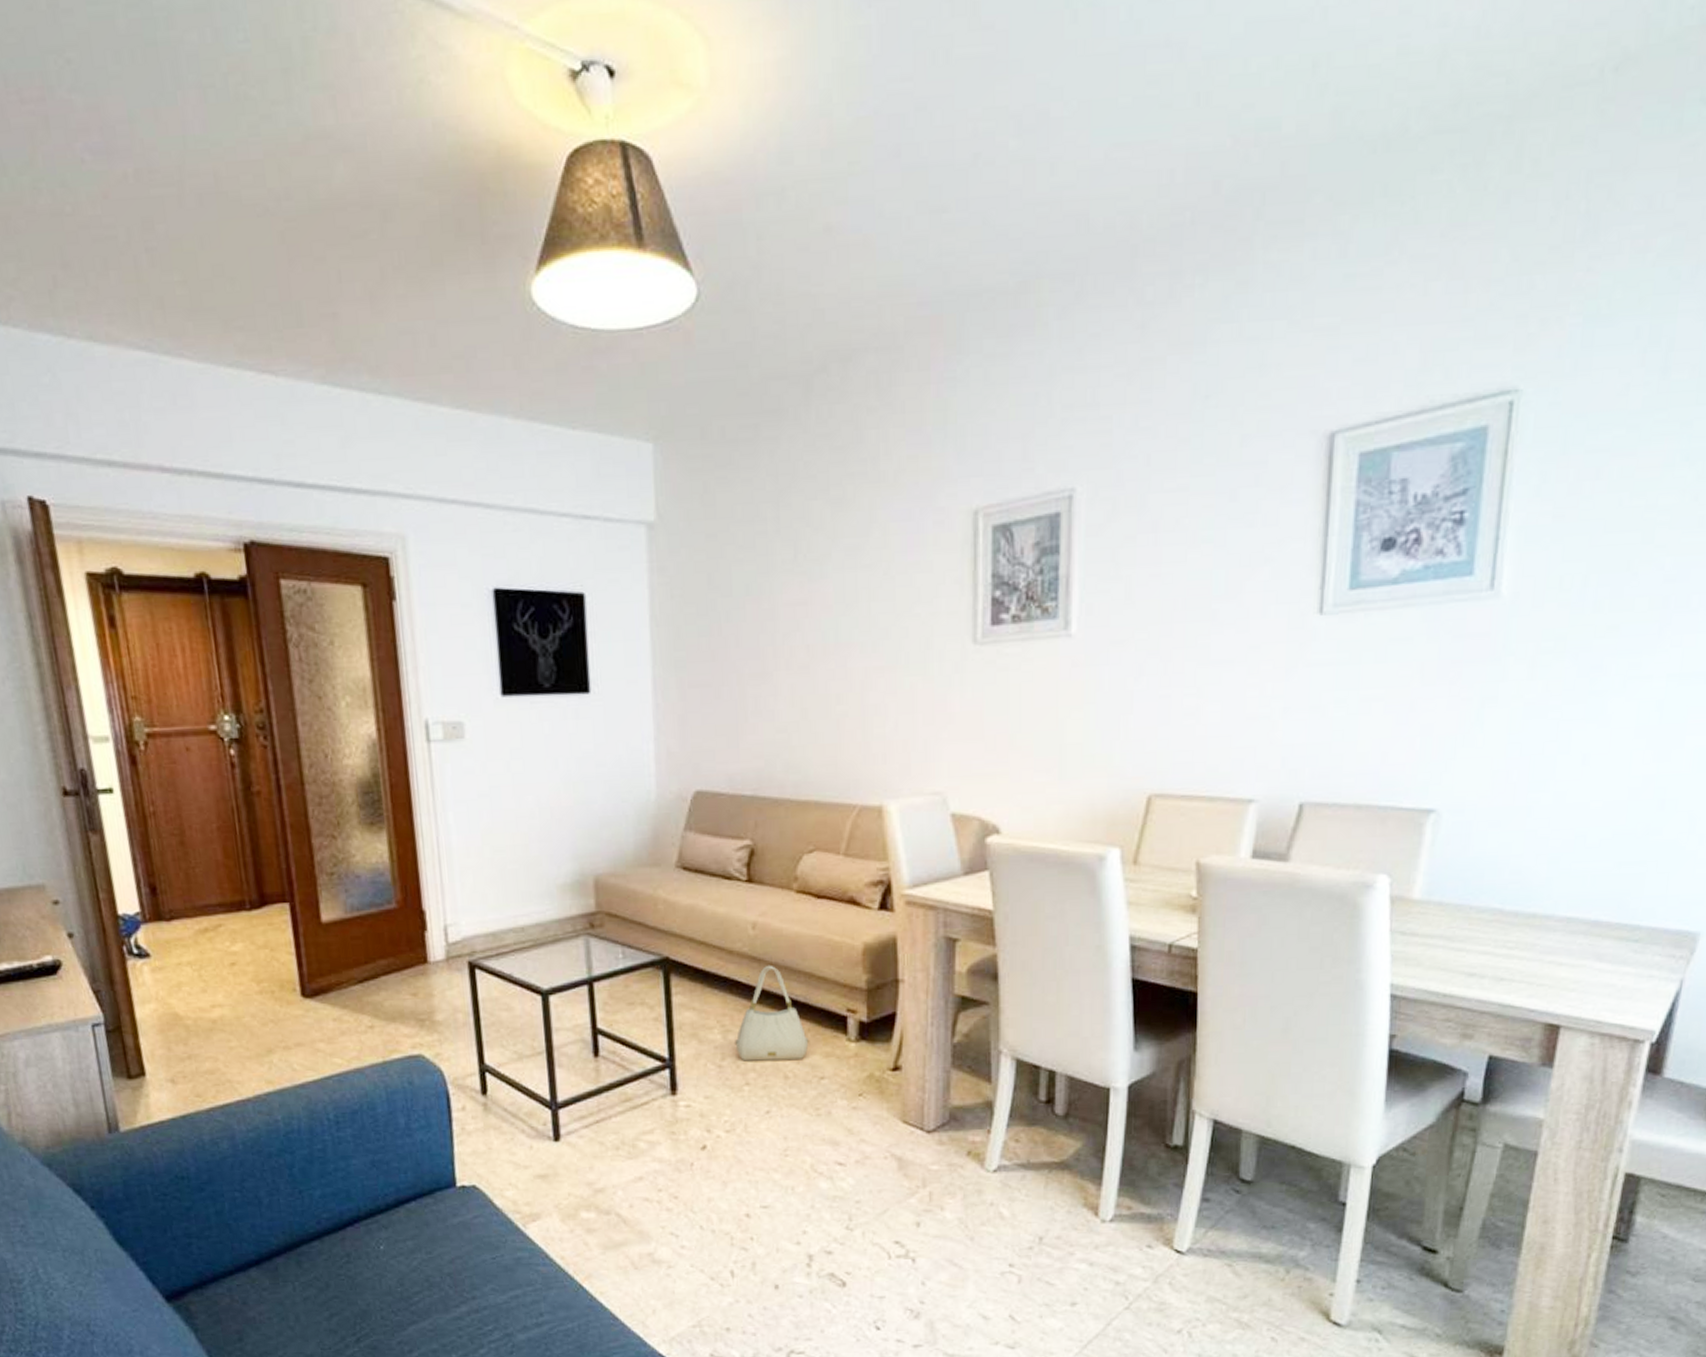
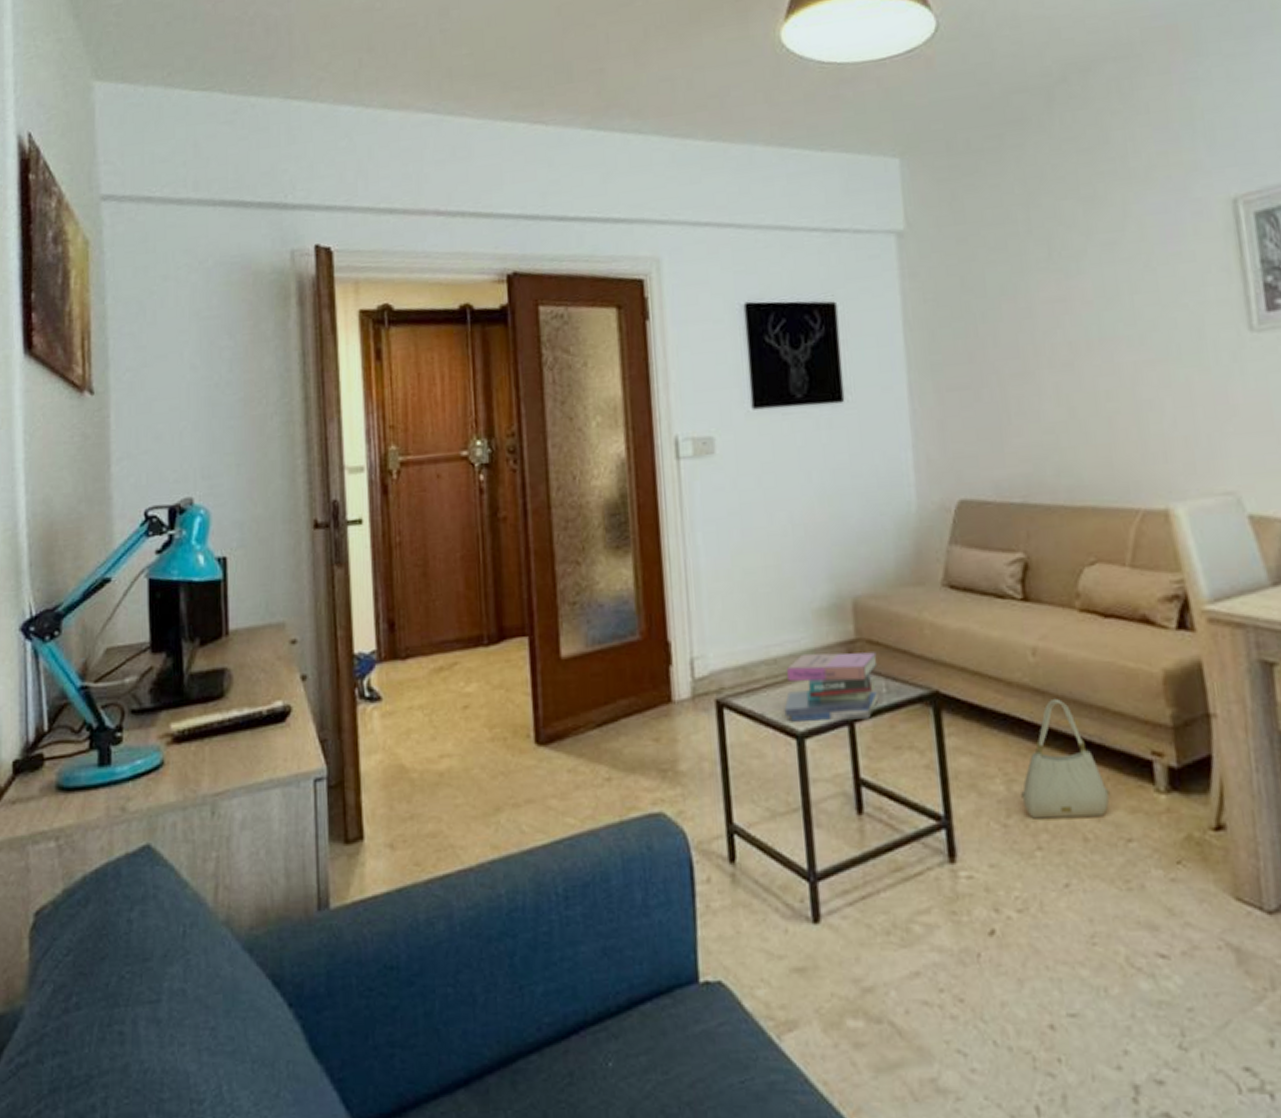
books: none [530,923,616,981] -> present [784,652,879,722]

